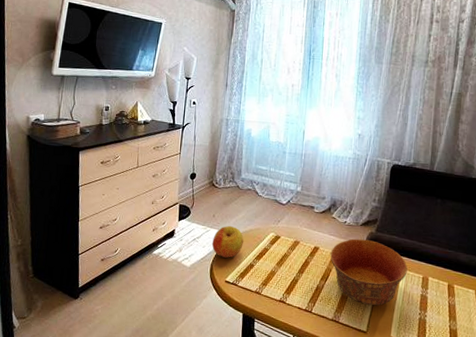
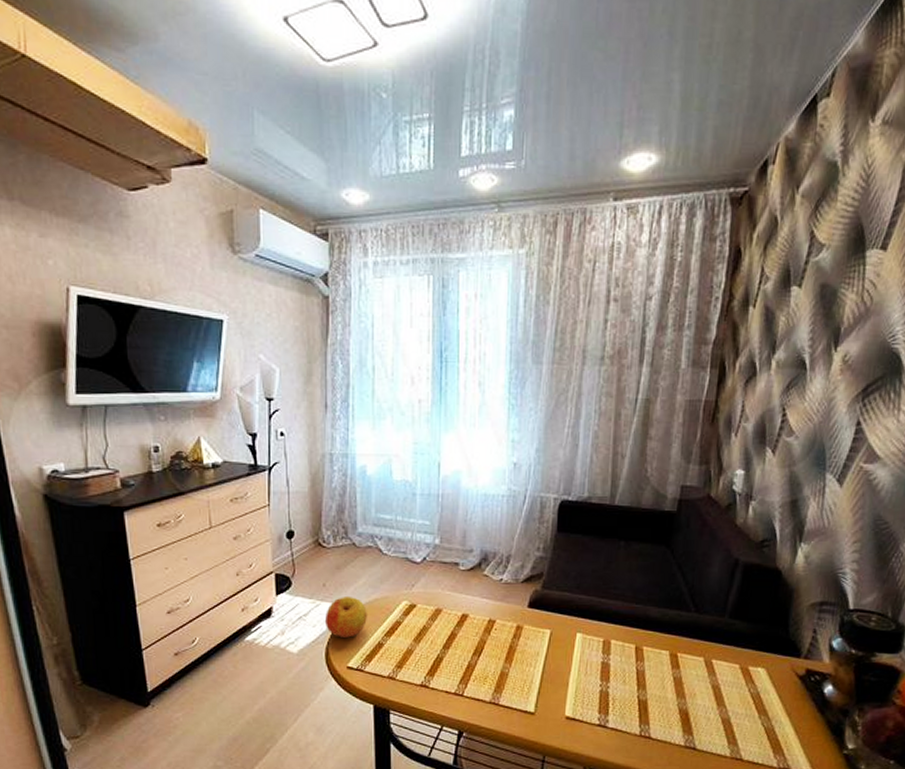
bowl: present [330,238,408,306] -> none [483,600,584,681]

